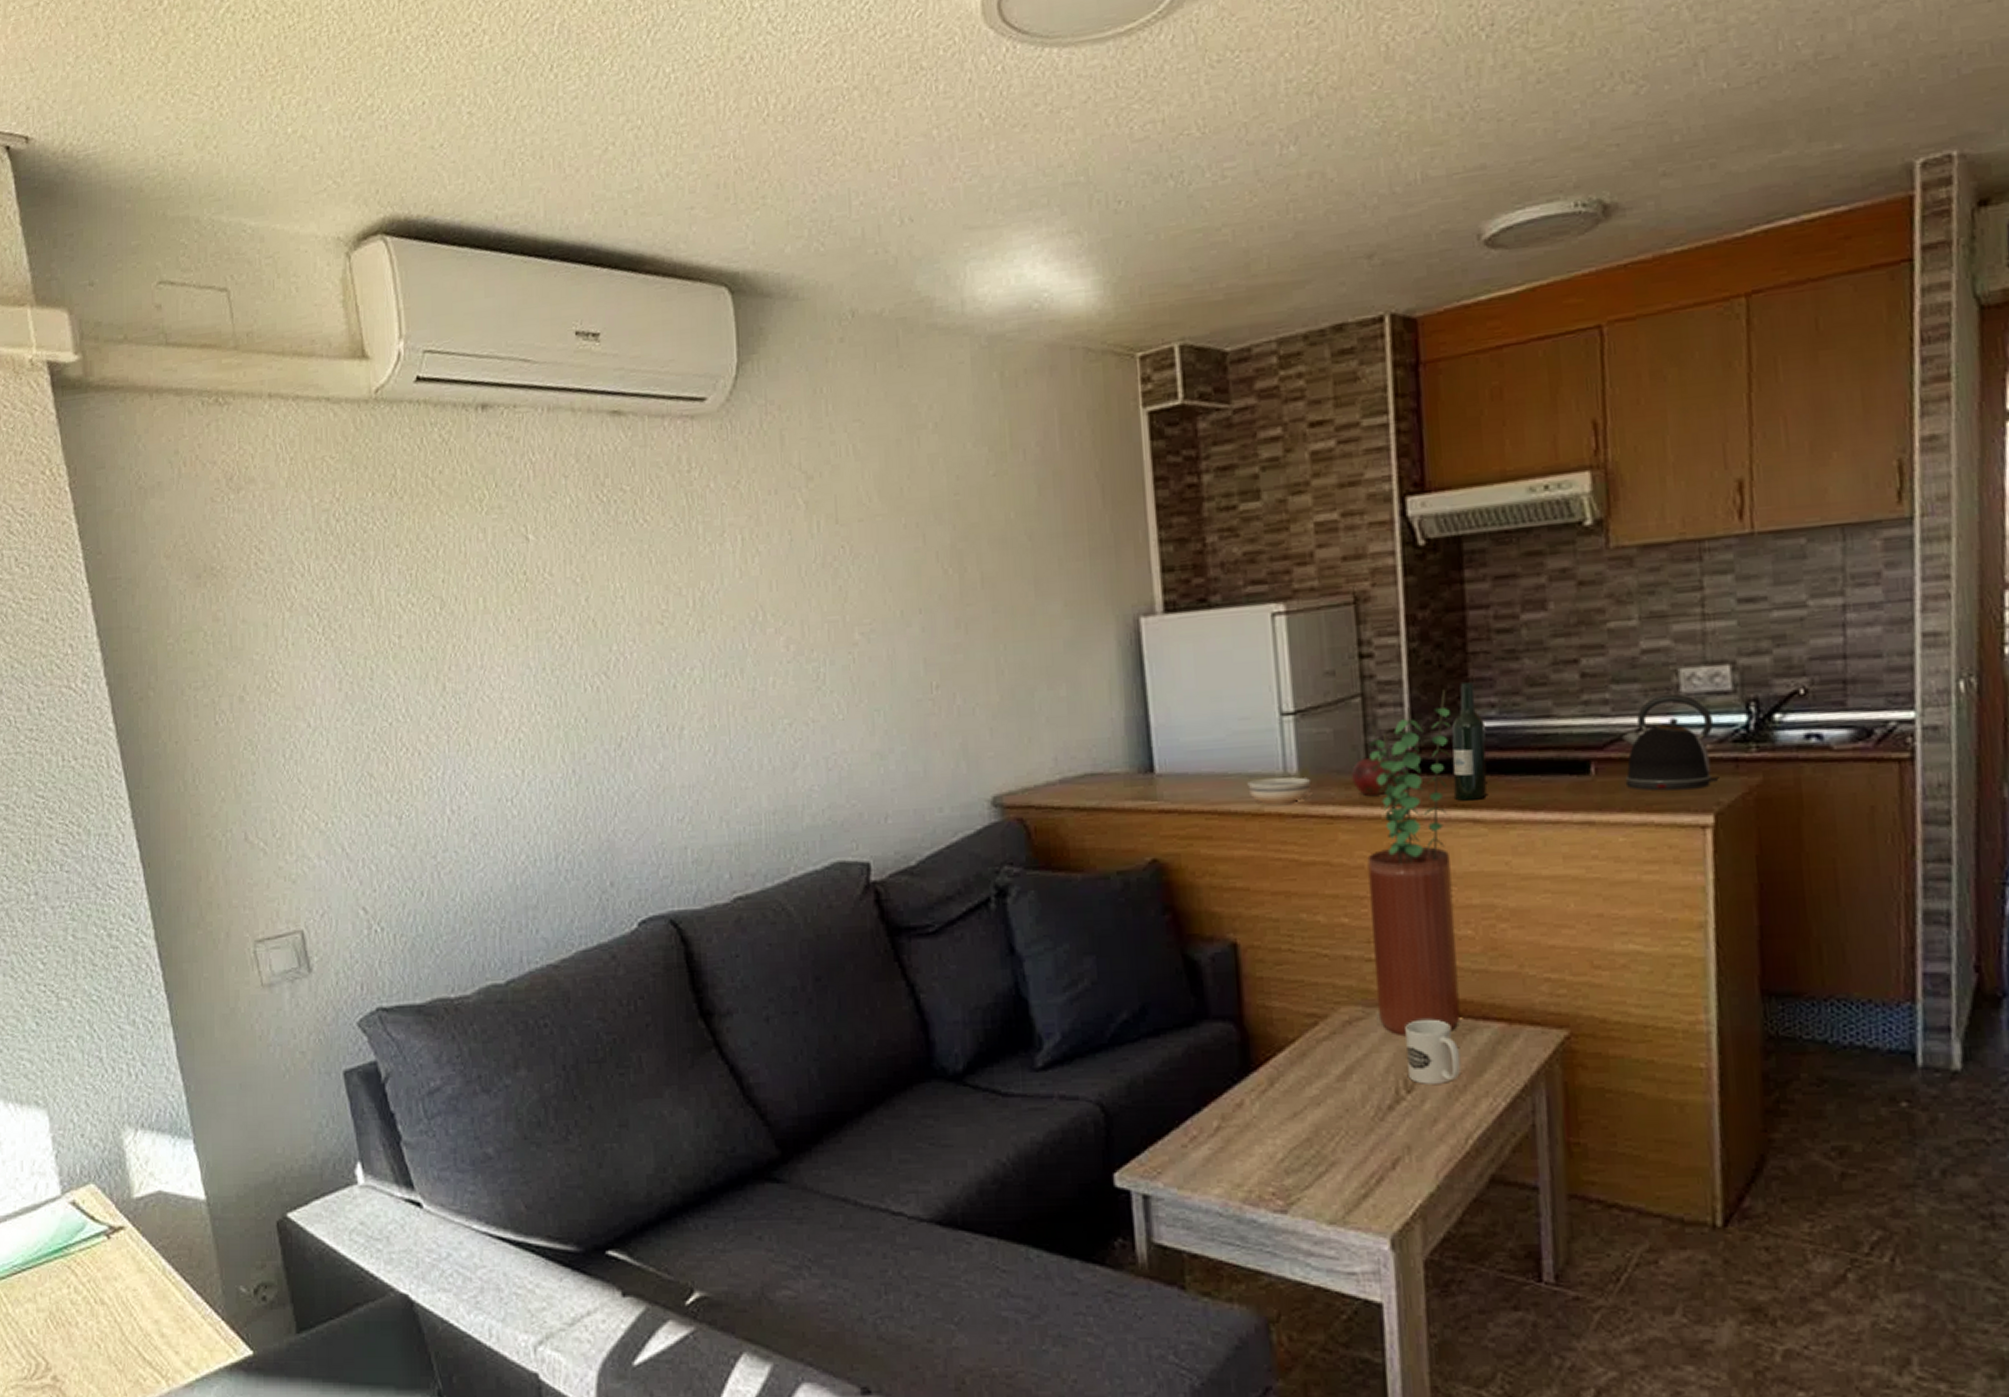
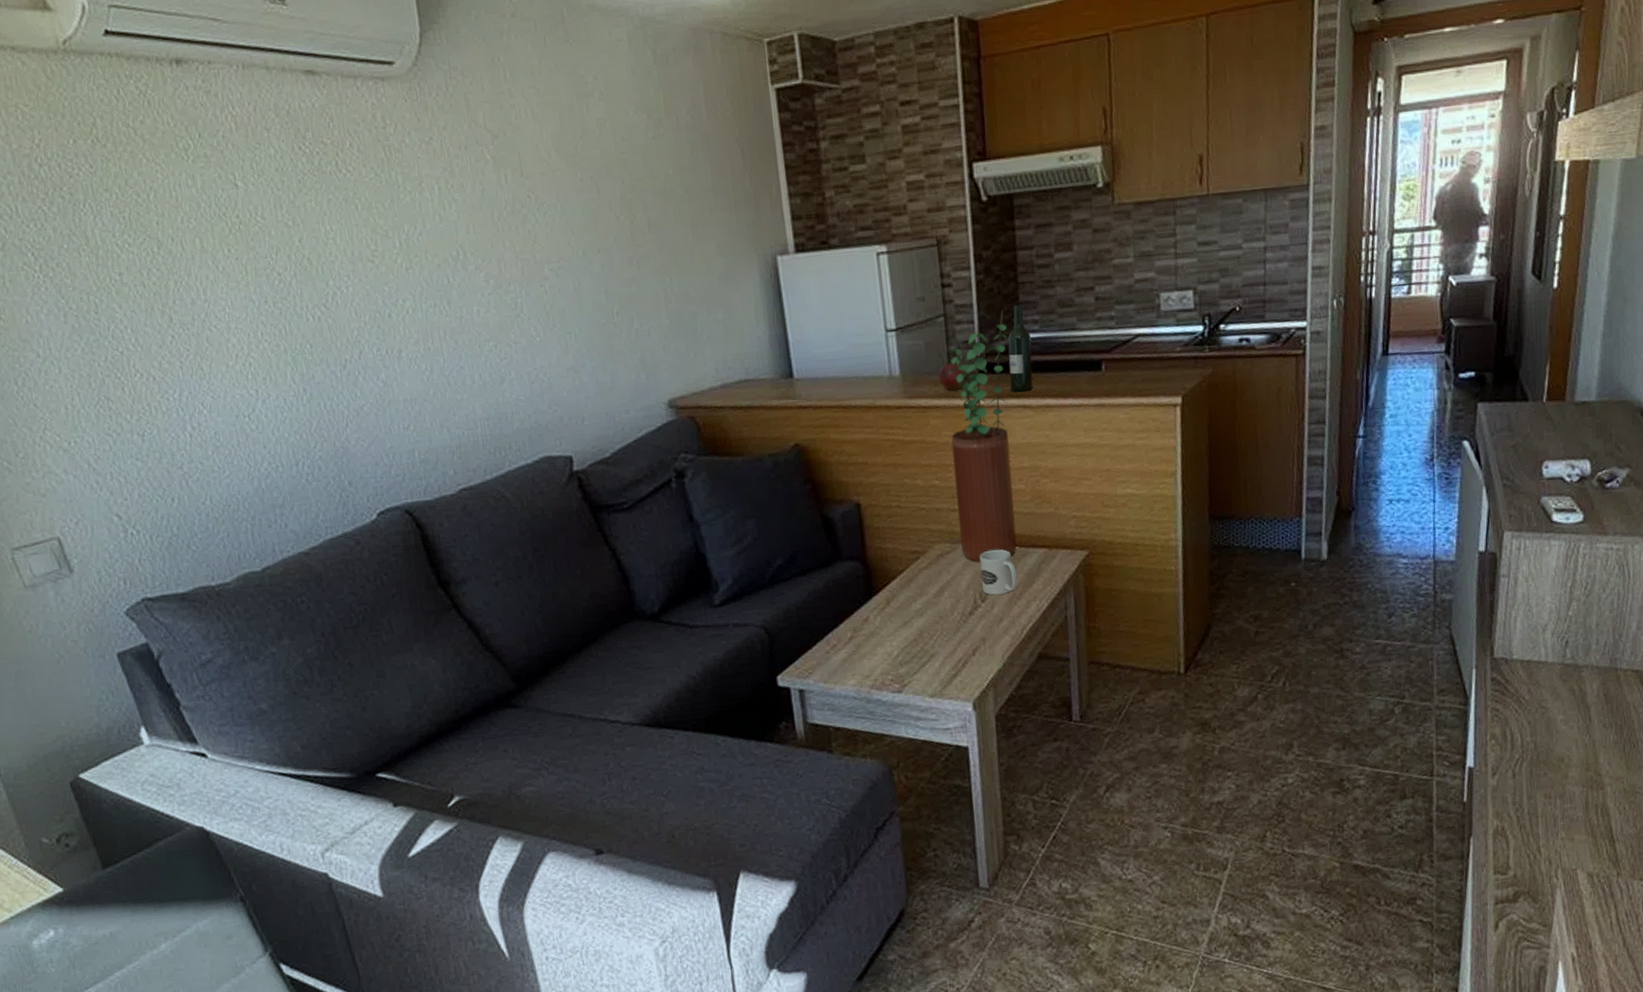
bowl: present [1247,777,1312,807] -> none [863,378,910,401]
kettle: present [1621,693,1718,792] -> none [1122,311,1184,382]

